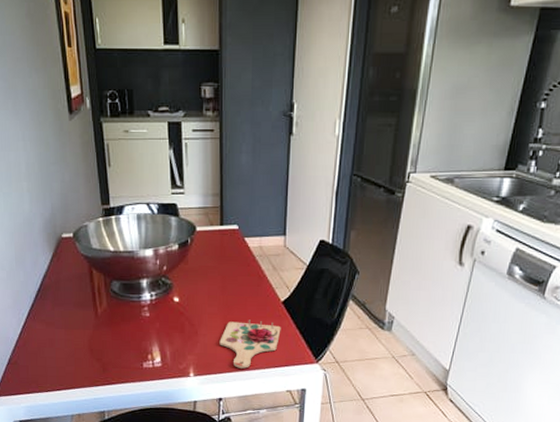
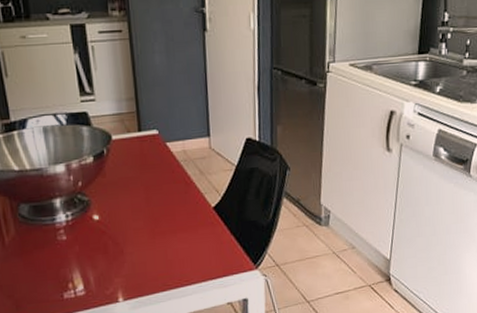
cutting board: present [219,320,281,369] -> none [149,230,215,286]

